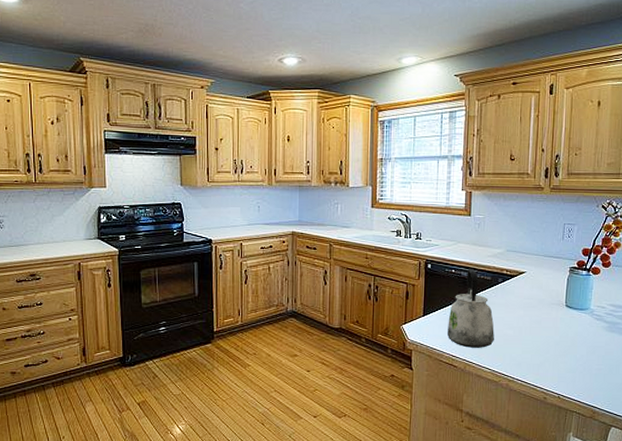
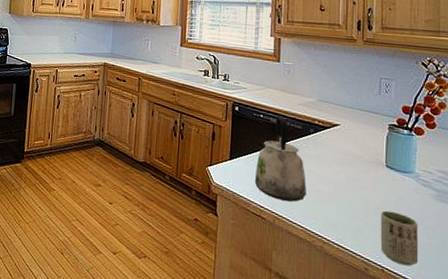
cup: none [558,345,591,391] -> present [380,210,419,266]

